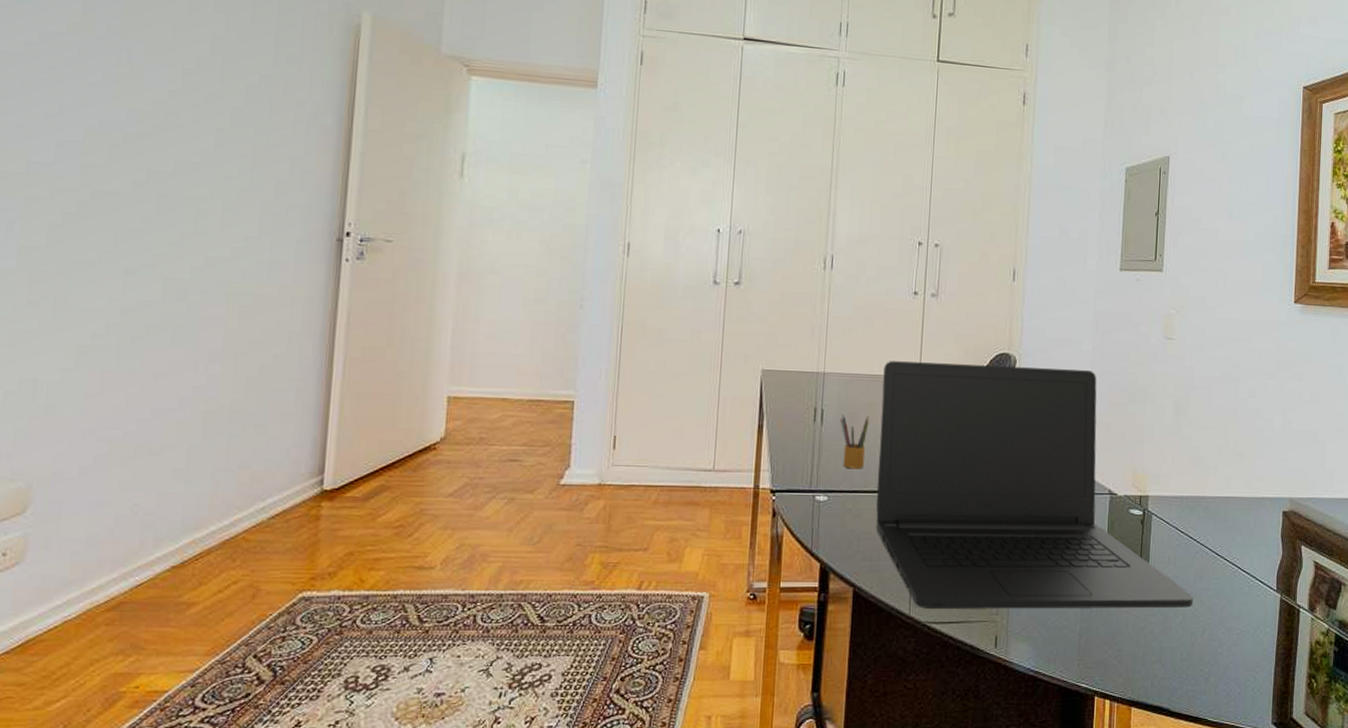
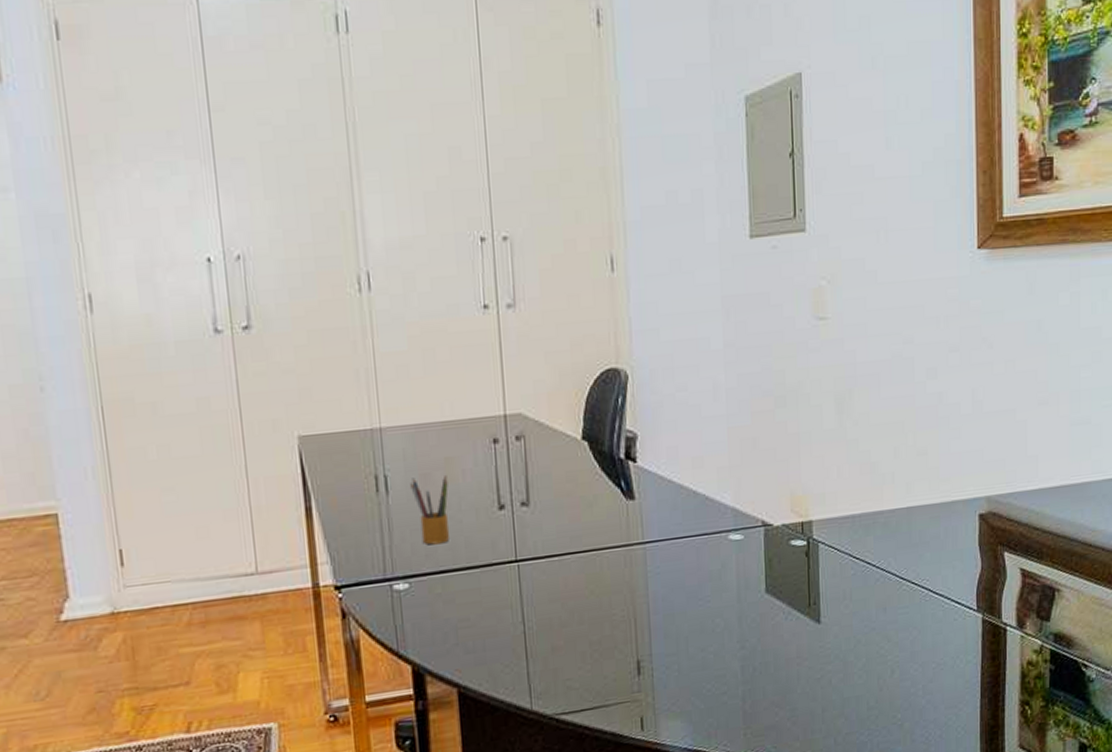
laptop: present [876,361,1194,609] -> none [457,375,878,700]

